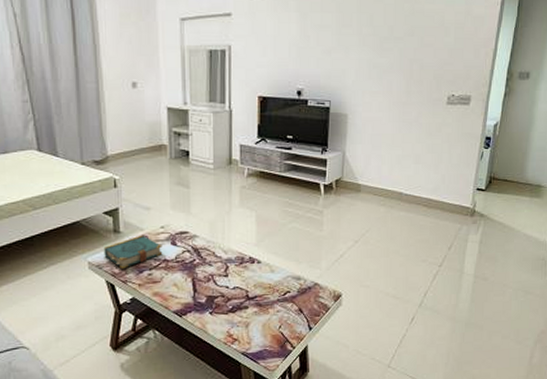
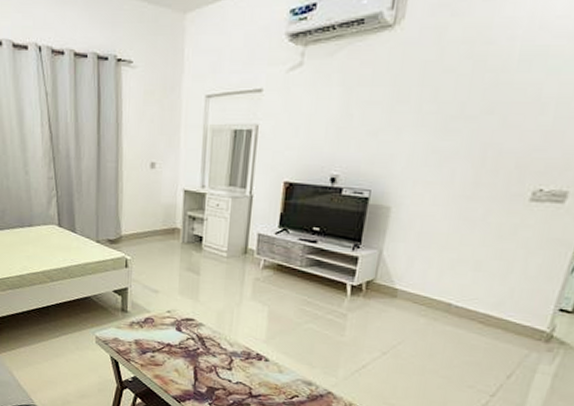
book: present [103,235,163,269] -> none [110,316,167,348]

